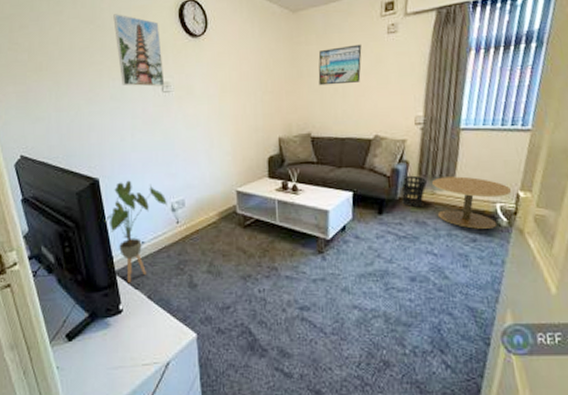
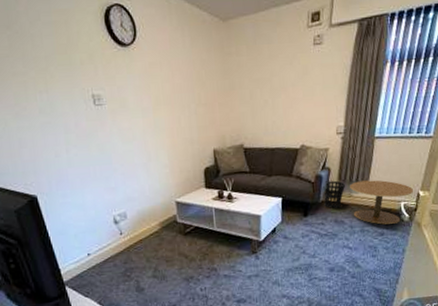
house plant: present [104,180,167,282] -> none [47,196,109,291]
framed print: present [113,14,165,87] -> none [32,18,96,100]
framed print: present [318,44,362,86] -> none [249,56,290,98]

